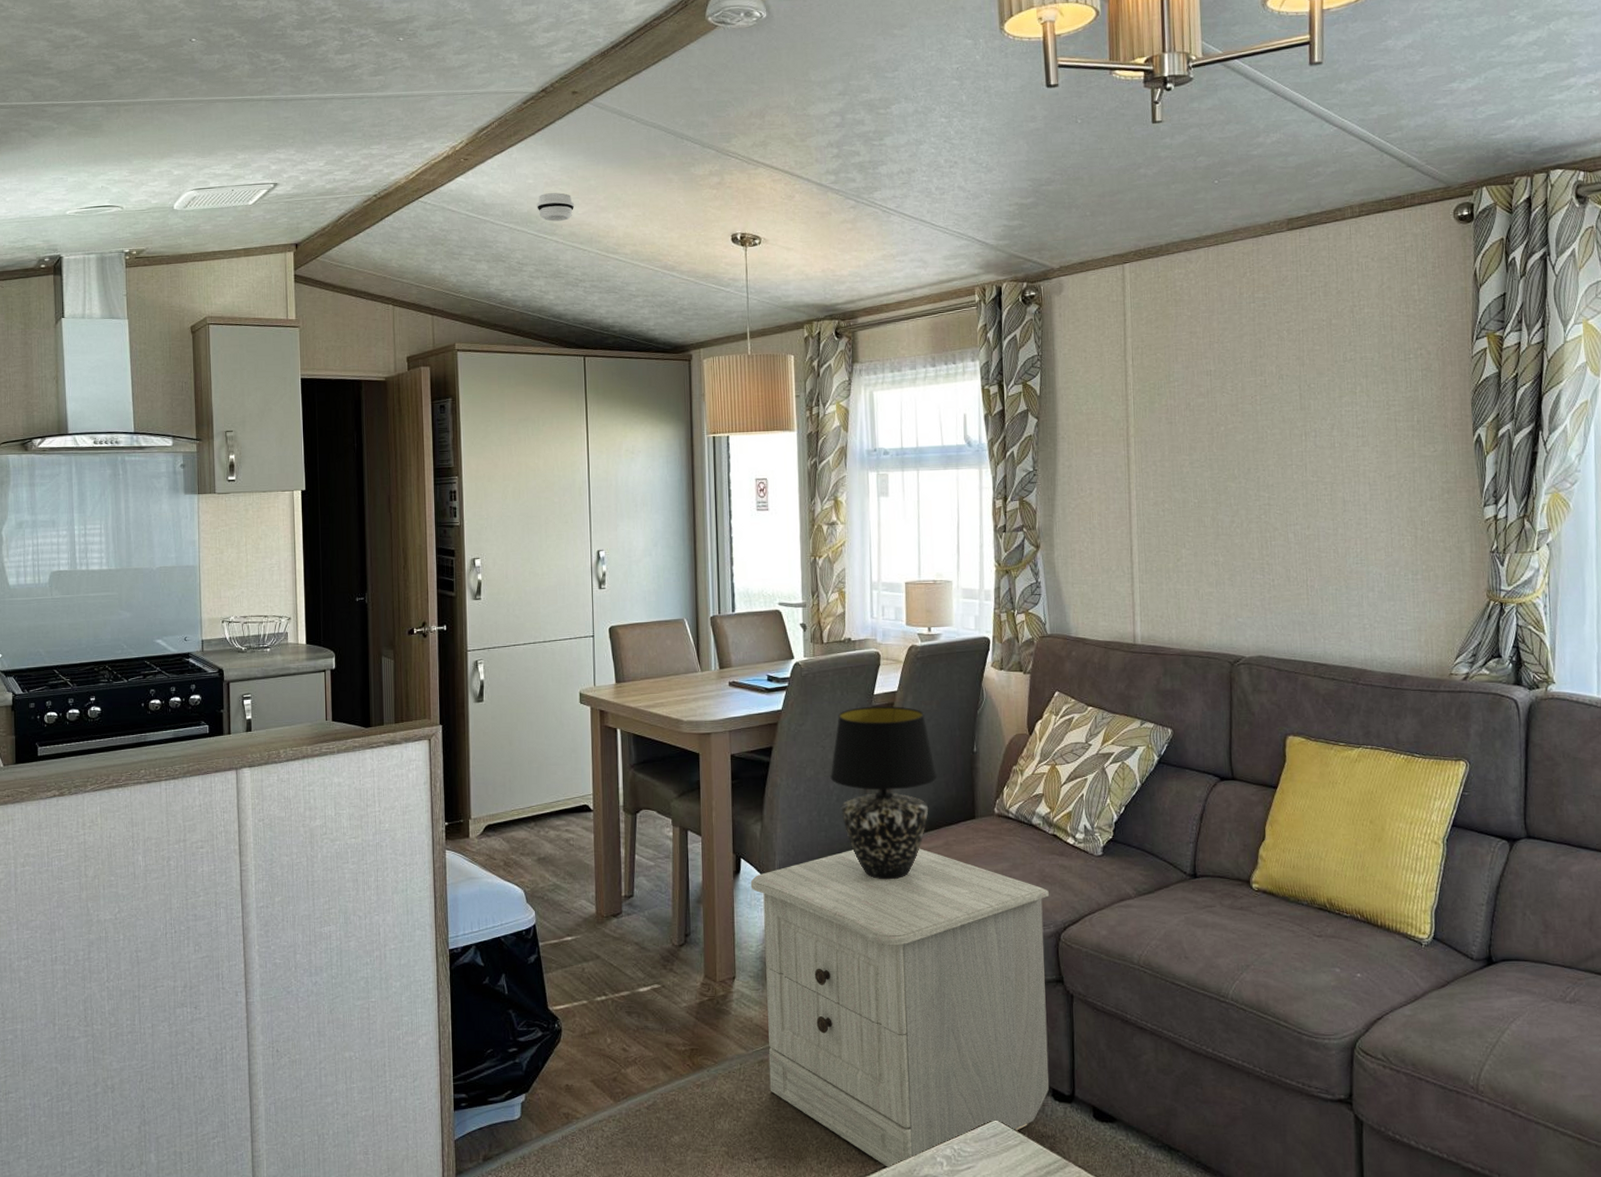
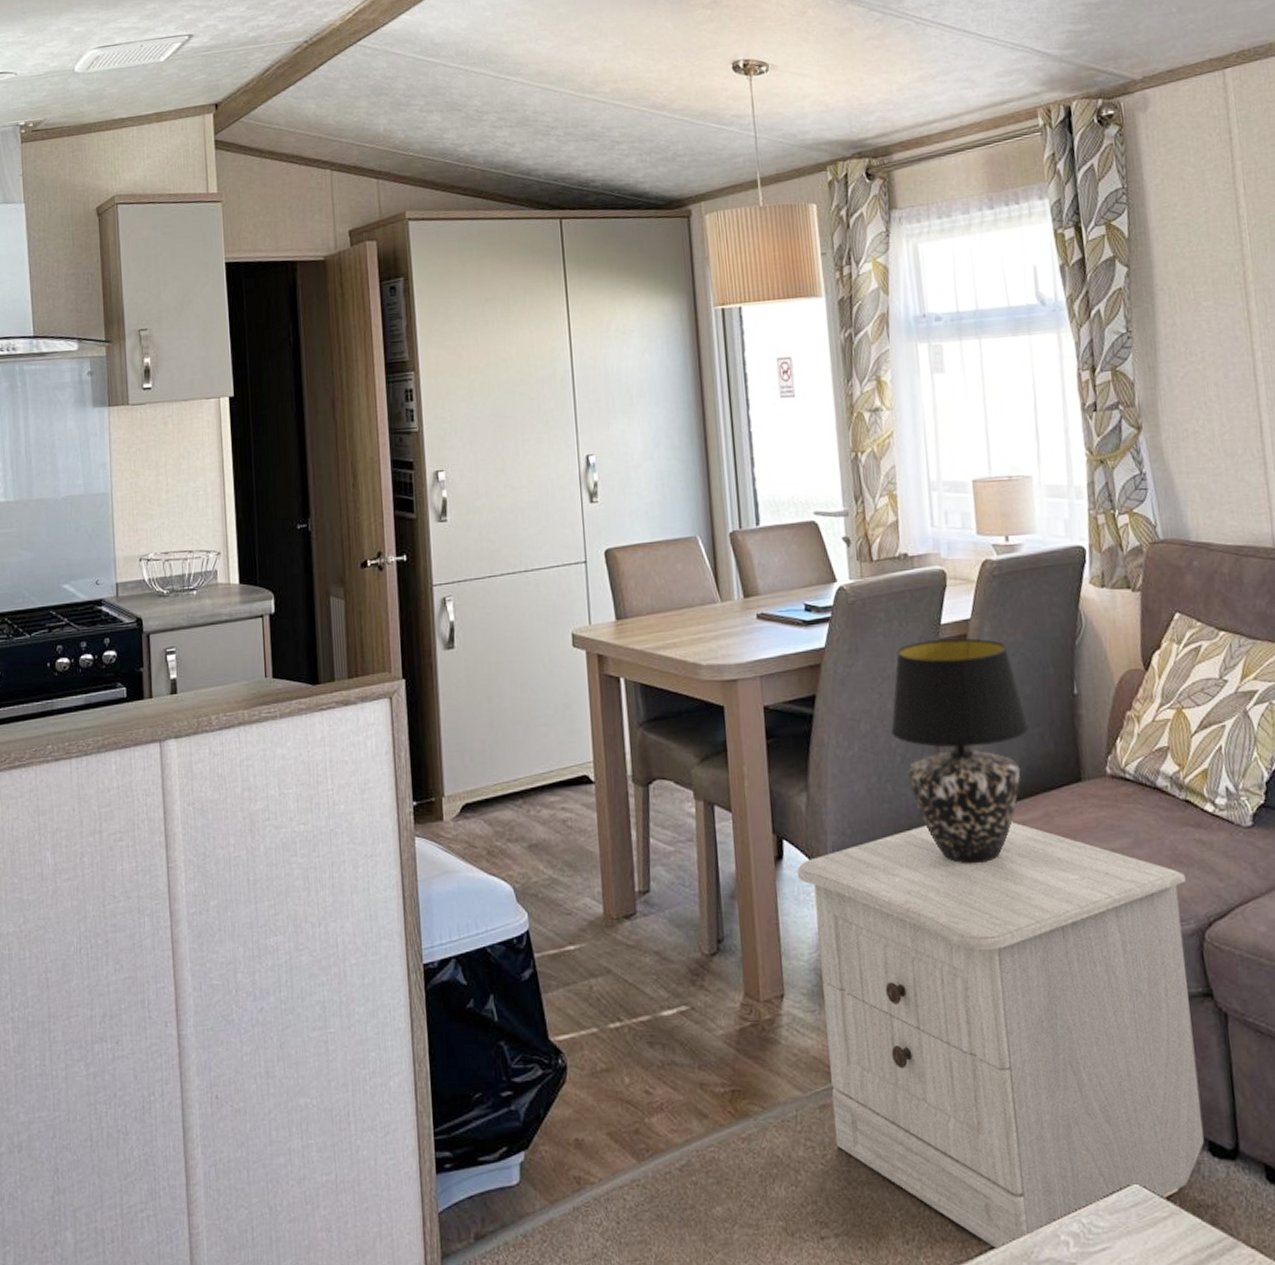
smoke detector: present [537,193,575,222] -> none [496,25,542,60]

